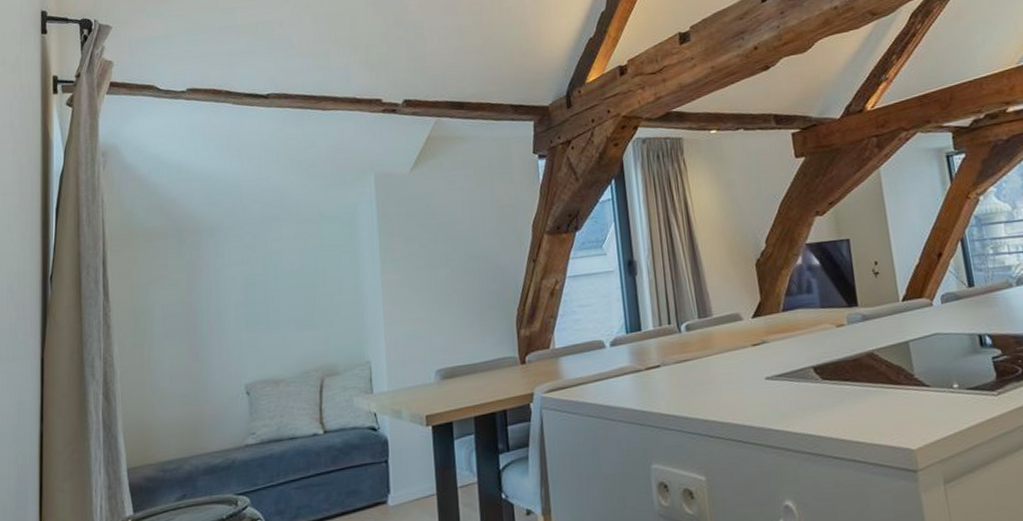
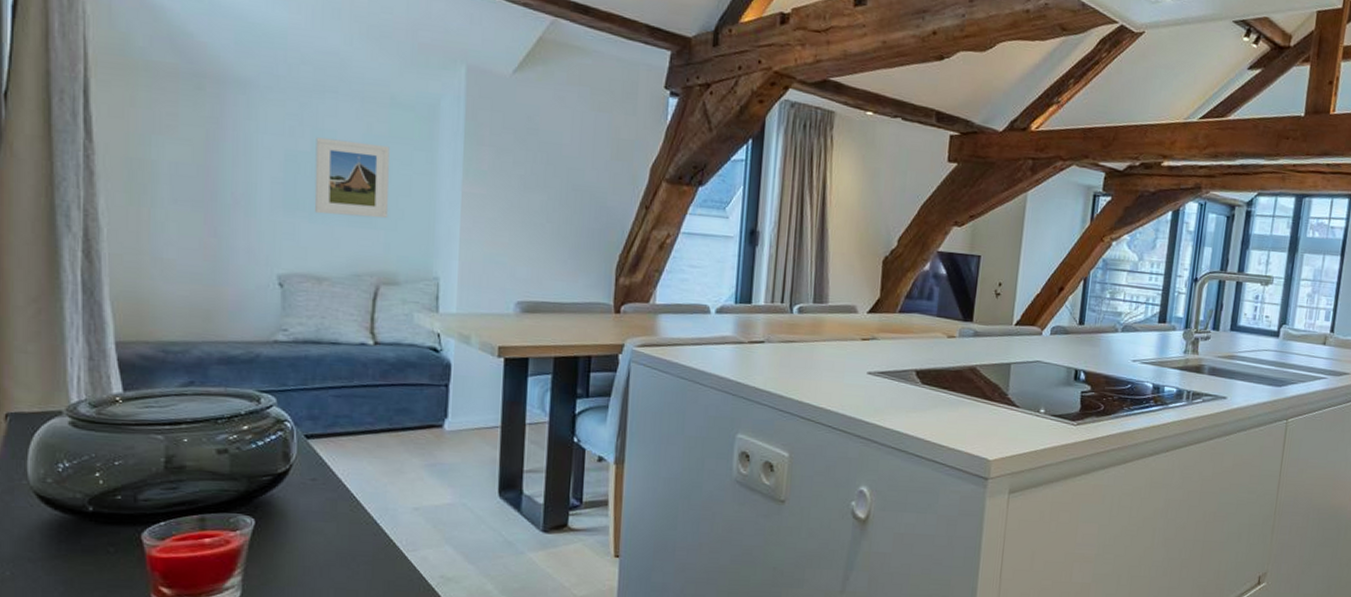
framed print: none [267,255,326,325] -> present [314,137,390,219]

